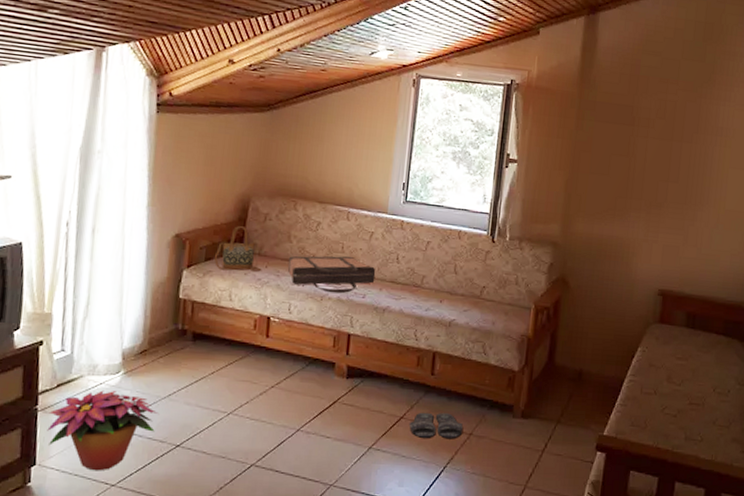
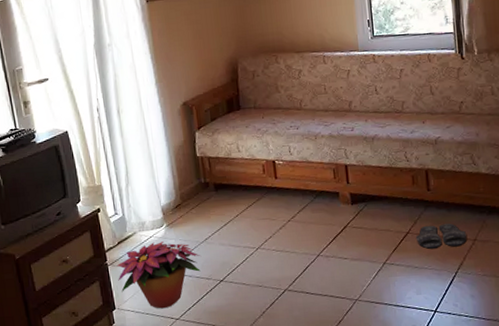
handbag: present [213,226,262,272] -> none [217,86,260,127]
shopping bag: present [287,255,376,294] -> none [280,95,360,131]

